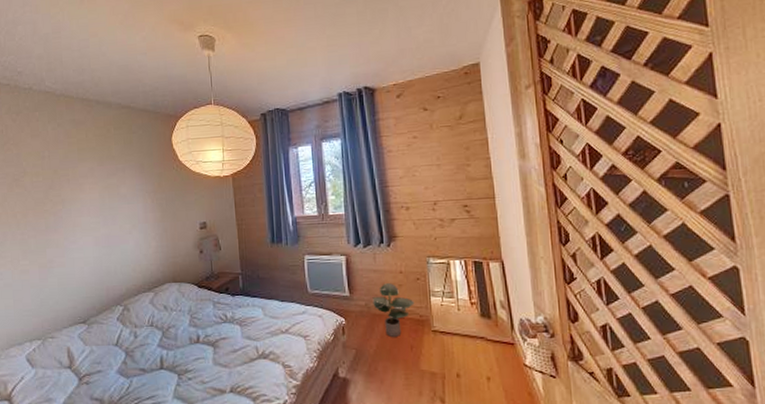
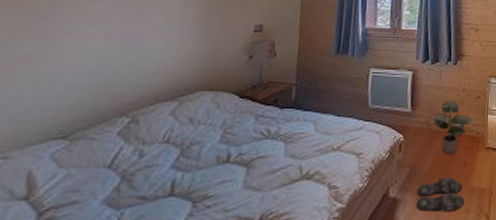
slippers: none [365,359,416,393] -> present [416,177,465,212]

